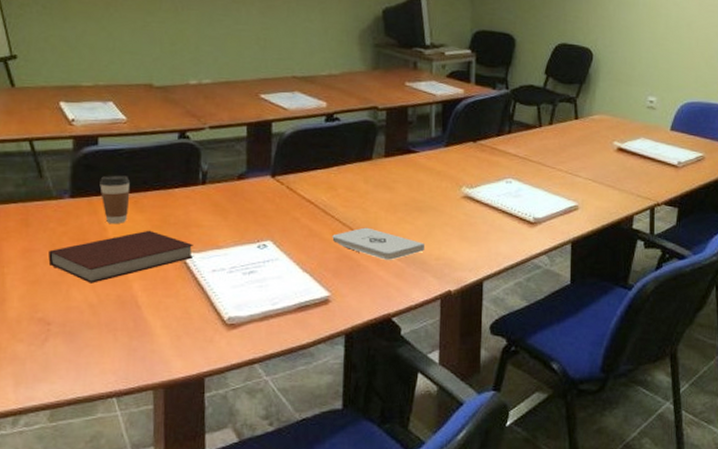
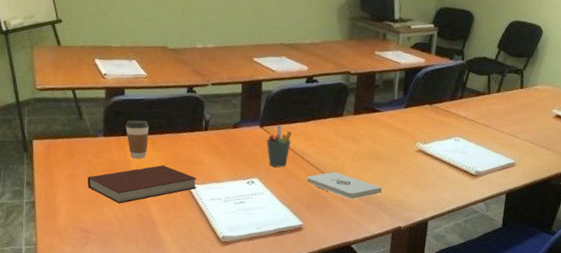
pen holder: none [280,174,312,225] -> present [266,125,292,167]

